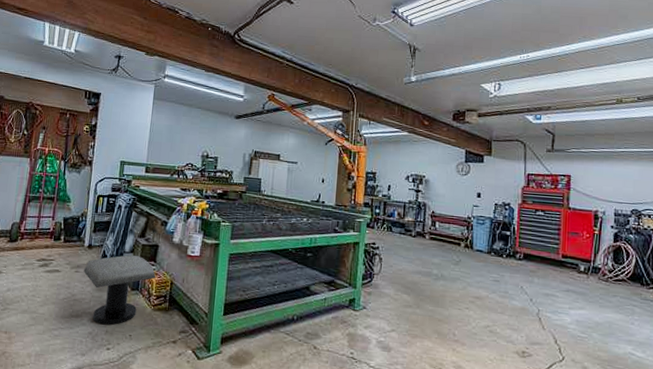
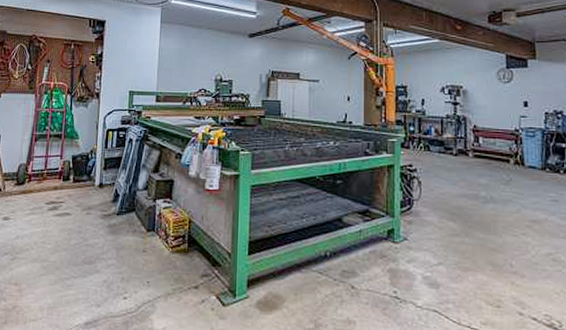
stool: present [83,255,156,326] -> none [95,192,173,272]

